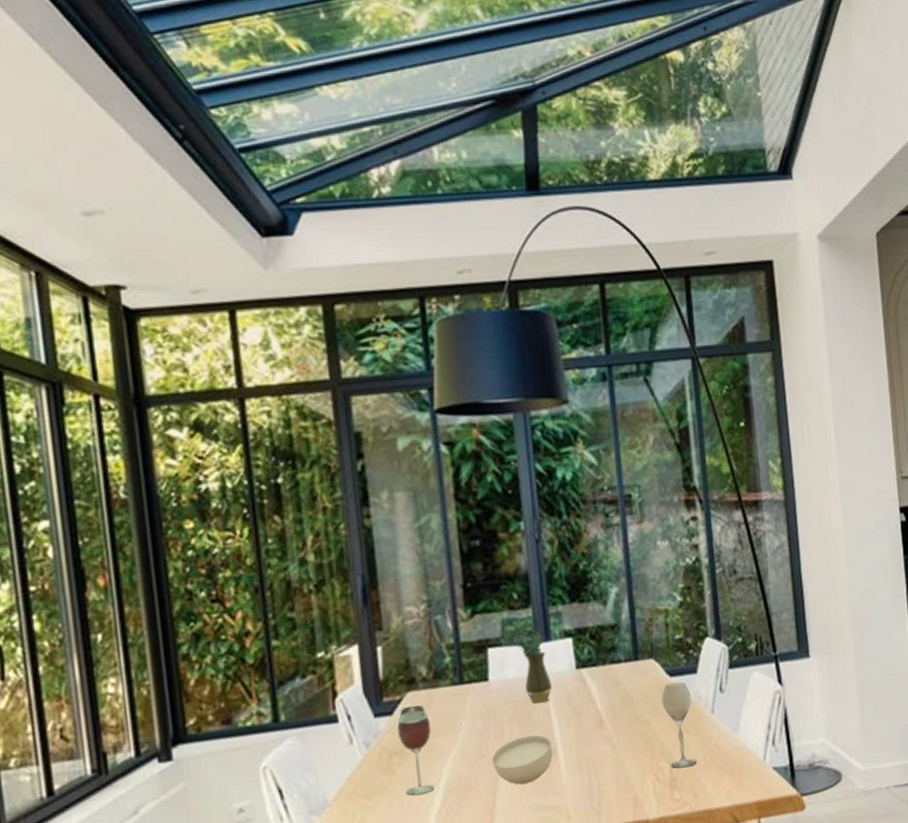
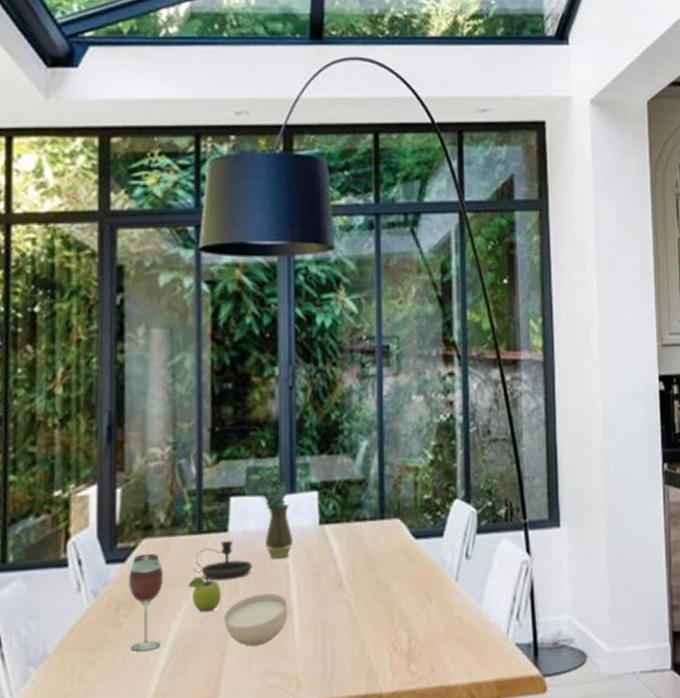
fruit: none [455,724,488,757] -> present [189,576,221,613]
candlestick: none [458,689,515,726] -> present [193,541,252,580]
wineglass: present [661,682,697,768] -> none [405,545,437,639]

